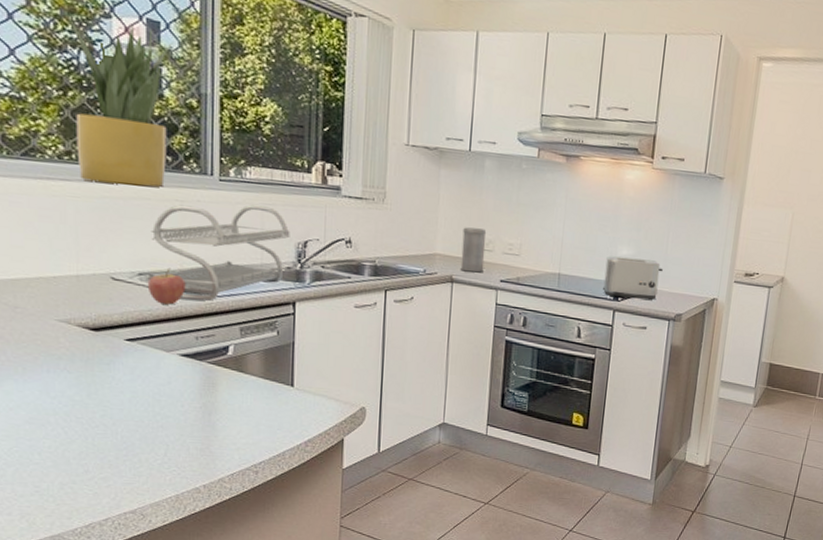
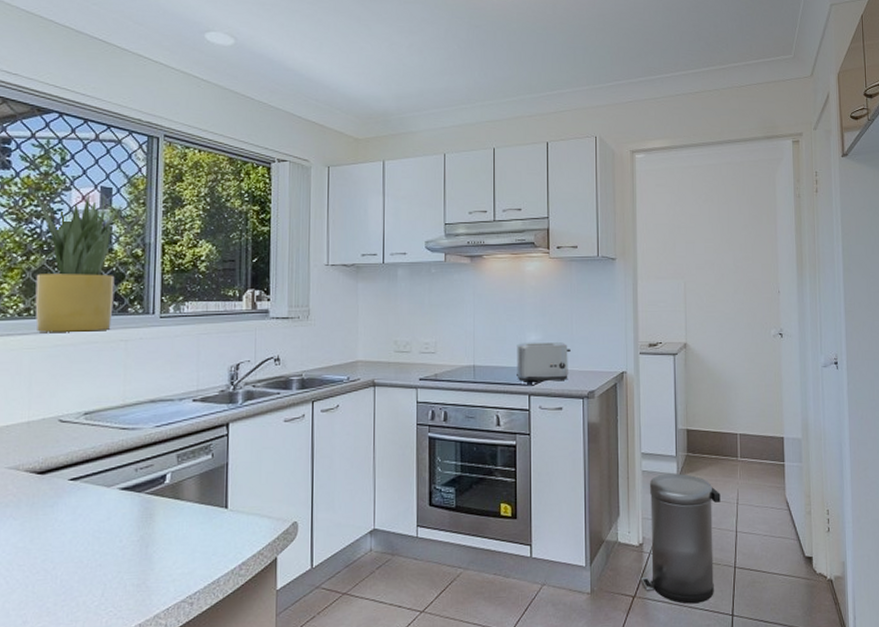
dish rack: present [145,204,290,301] -> none [90,336,224,434]
fruit: present [147,267,186,305] -> none [92,404,127,440]
canister: present [460,227,487,273] -> none [381,332,404,374]
pedal bin: none [701,403,793,524] -> present [640,473,721,604]

